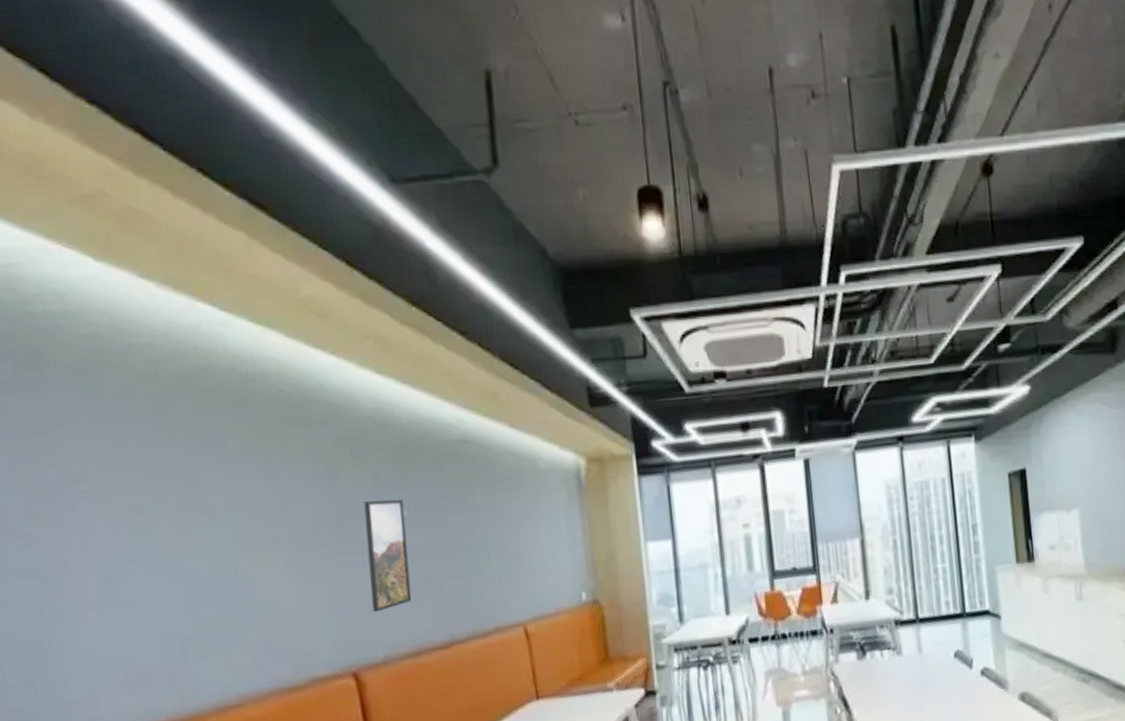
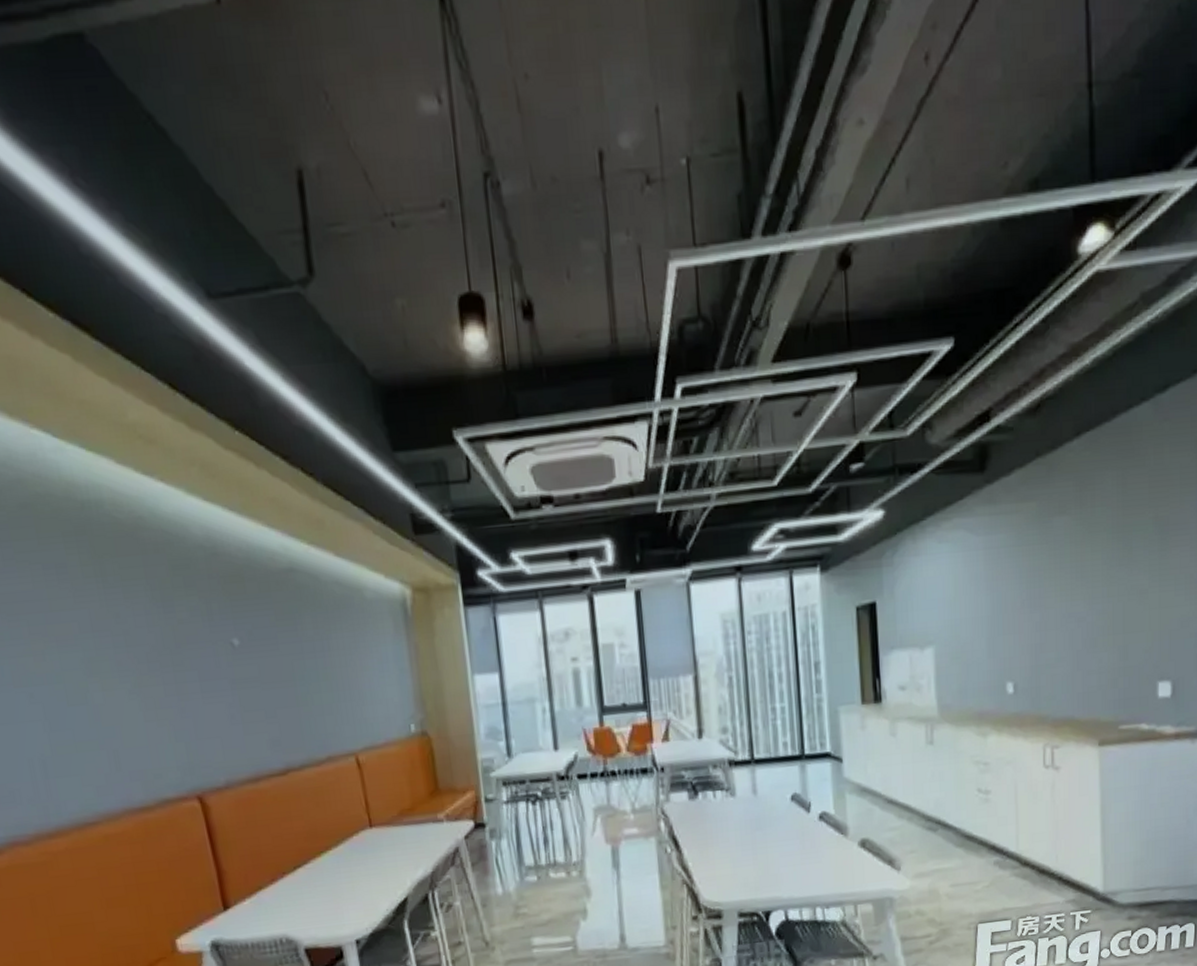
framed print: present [364,499,412,613] -> none [199,628,249,739]

